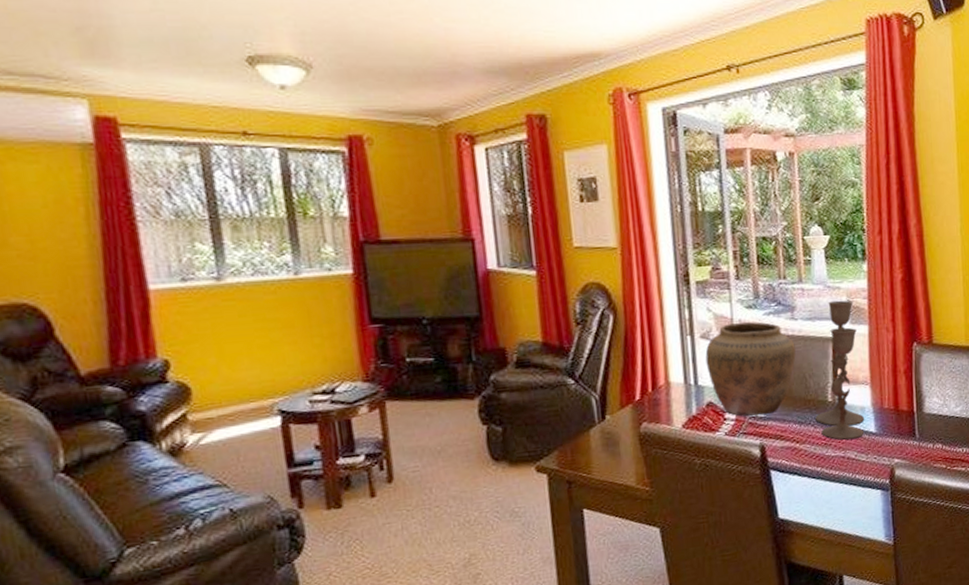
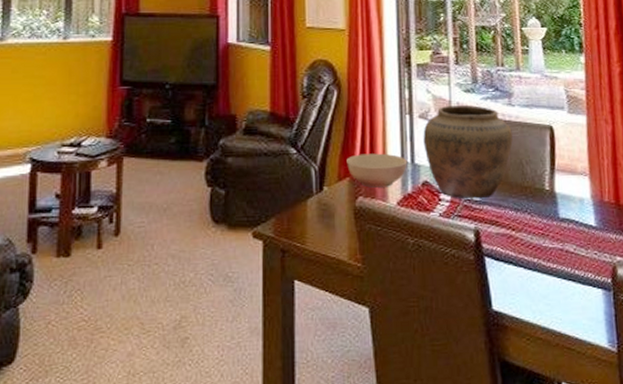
bowl: none [628,377,691,413] -> present [347,153,407,188]
candlestick: present [815,300,865,440] -> none [532,89,584,231]

